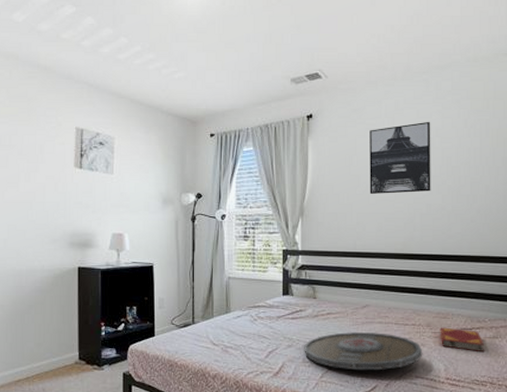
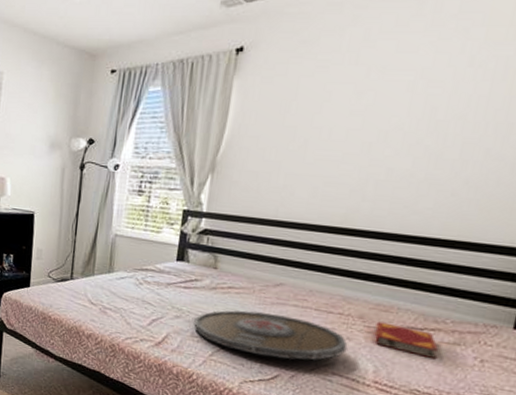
wall art: present [369,121,431,195] -> none [307,57,416,153]

